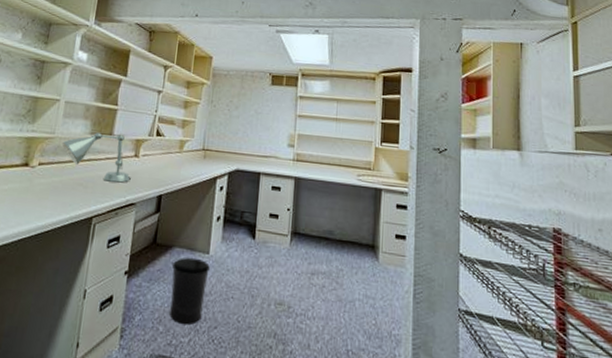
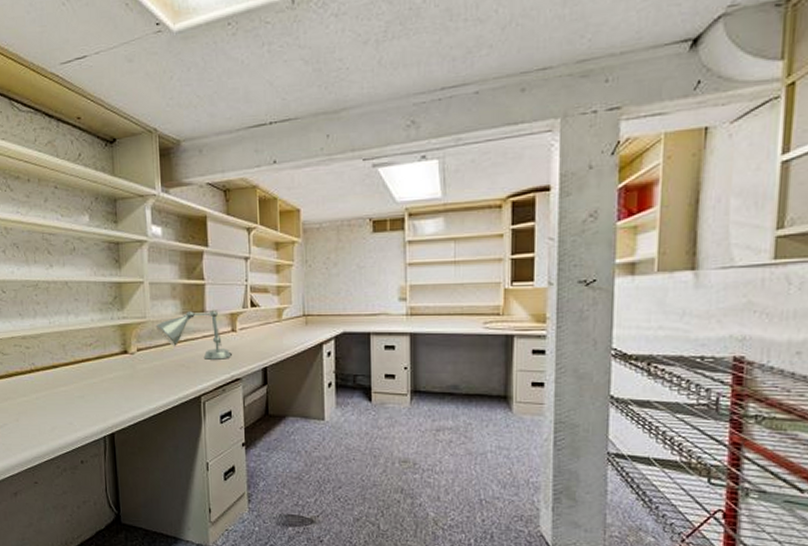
waste bin: present [170,257,210,325] -> none [288,425,327,486]

